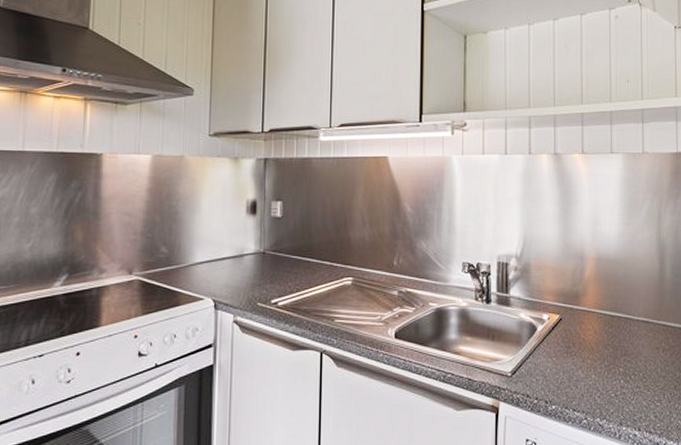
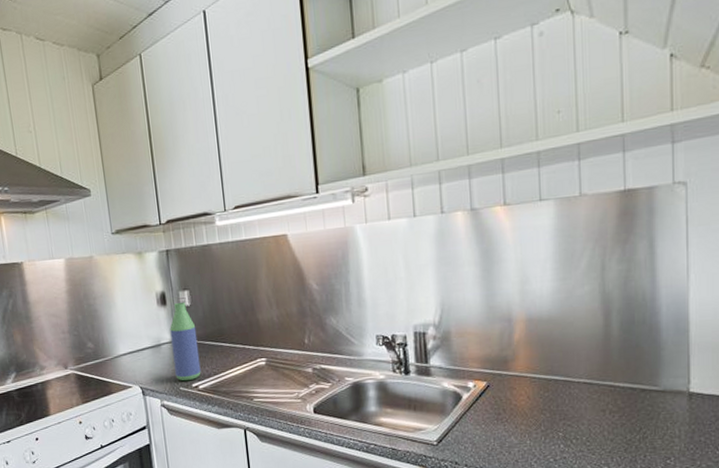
bottle: none [254,212,284,297] -> present [170,302,201,381]

